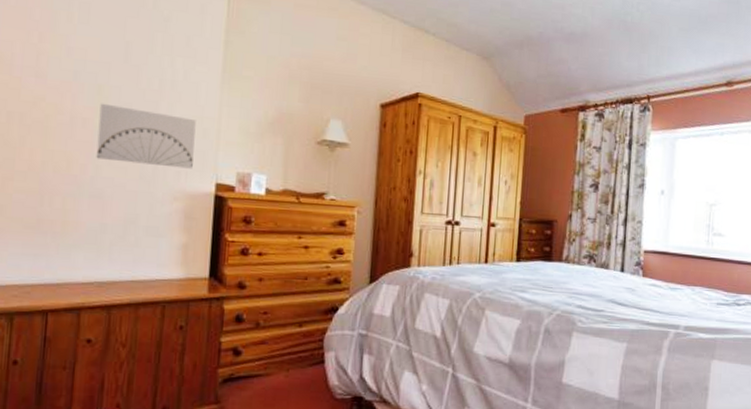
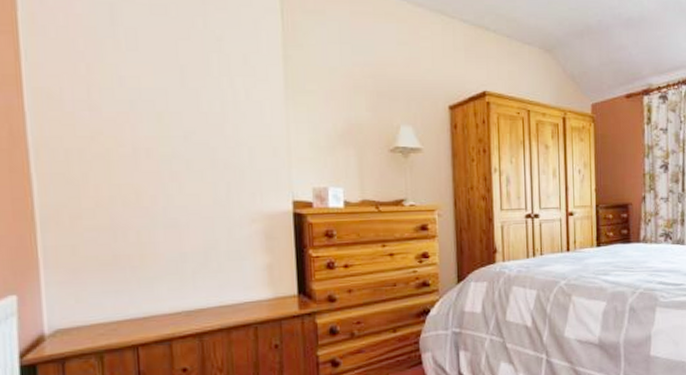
wall art: present [96,103,196,169] -> none [162,131,267,190]

